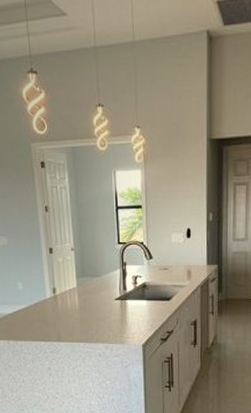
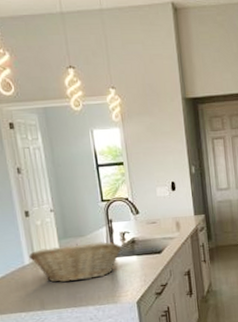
fruit basket: none [50,284,133,319] -> present [28,242,122,283]

